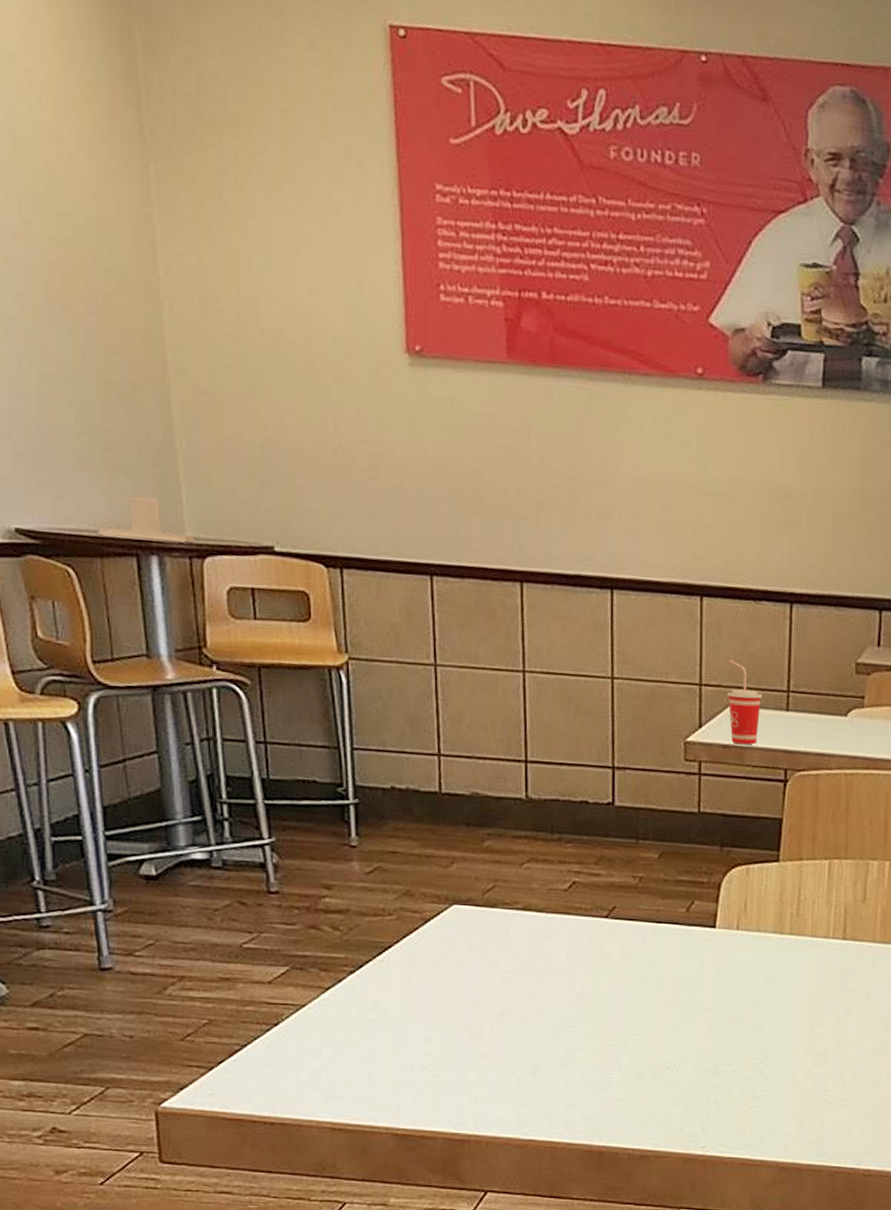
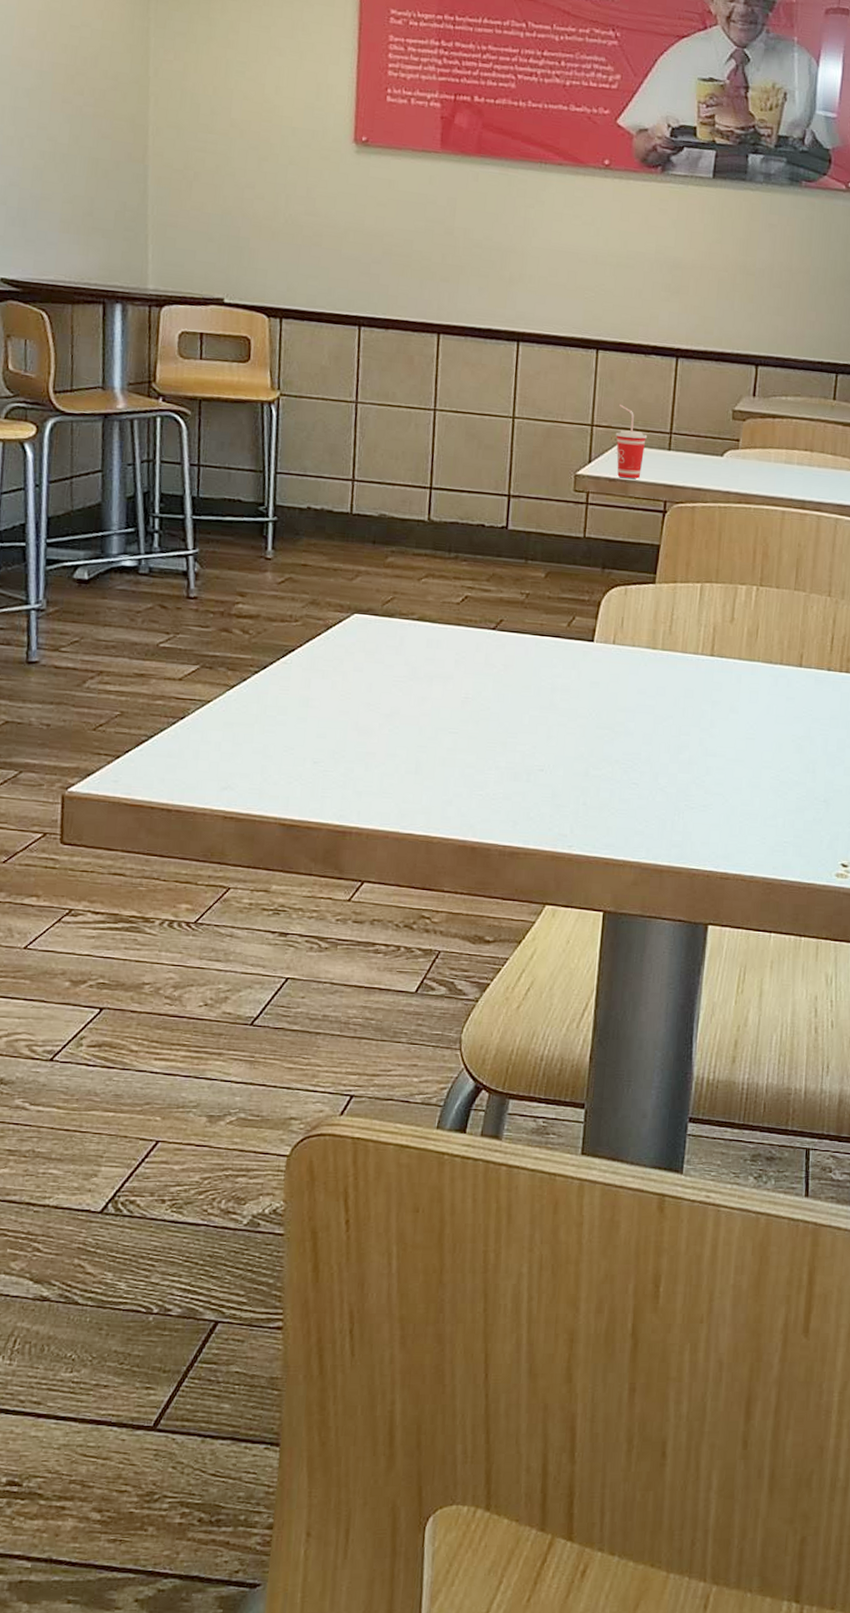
napkin holder: present [97,496,196,543] -> none [71,253,156,294]

